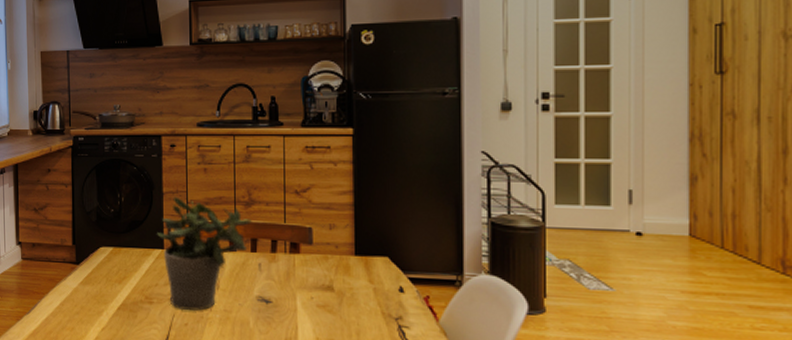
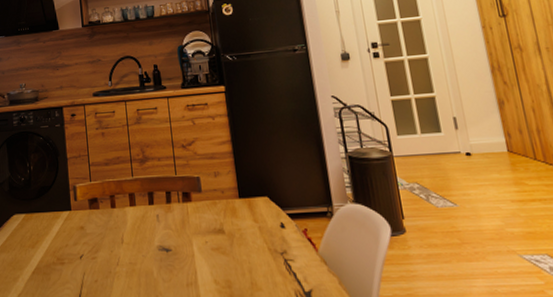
potted plant: present [156,196,252,311] -> none [63,160,147,267]

